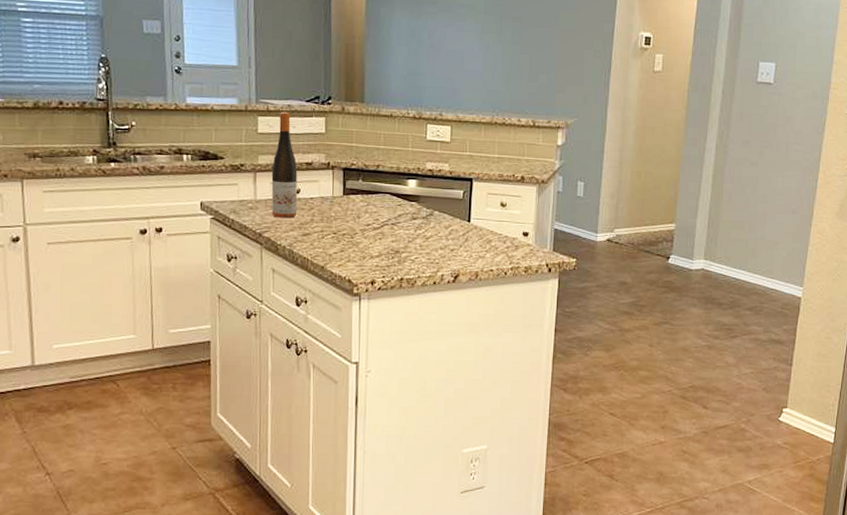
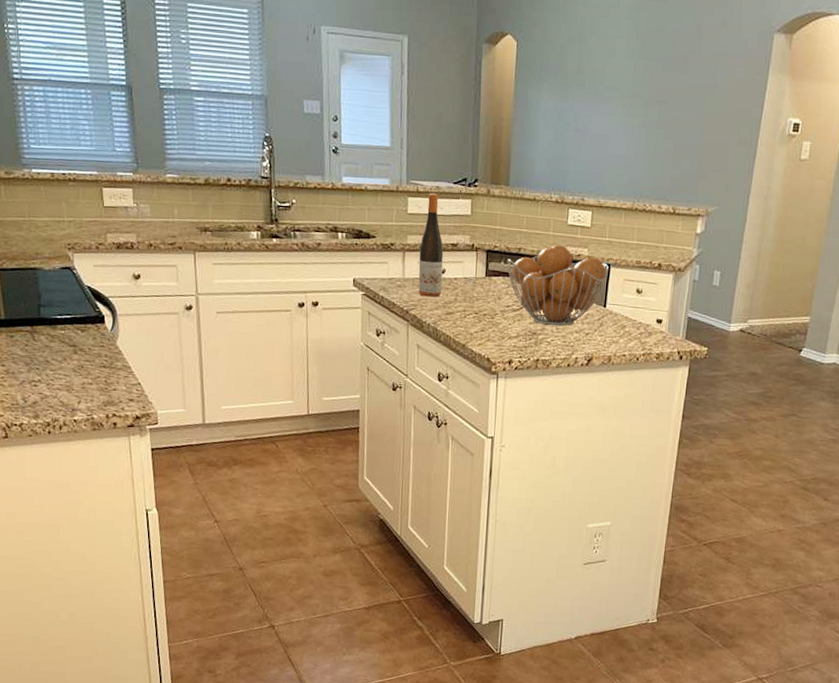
fruit basket: none [365,161,471,243] -> present [507,245,609,326]

